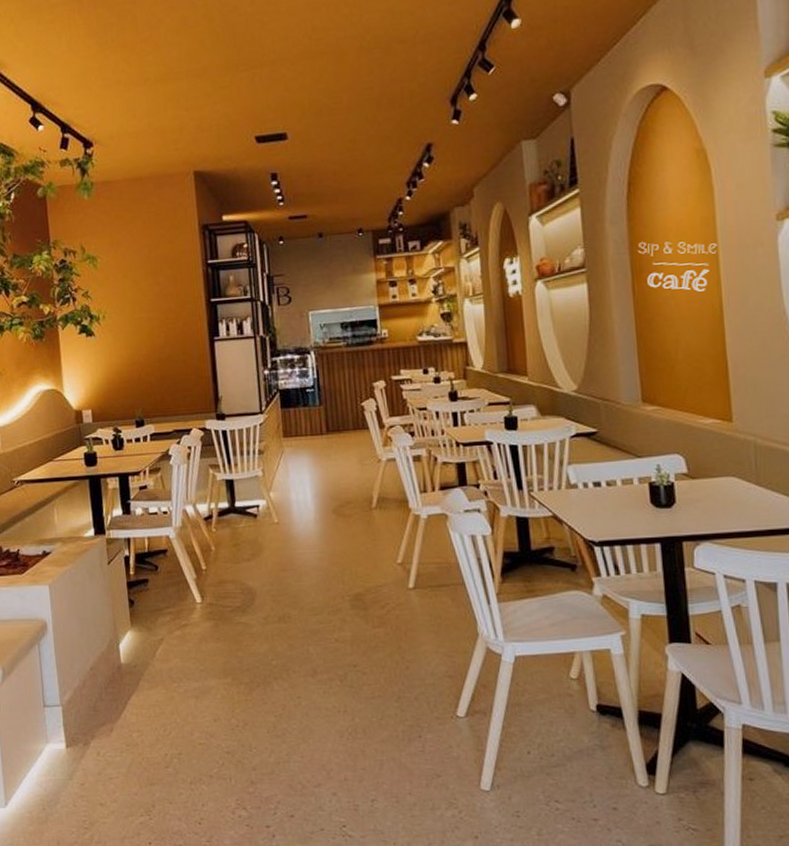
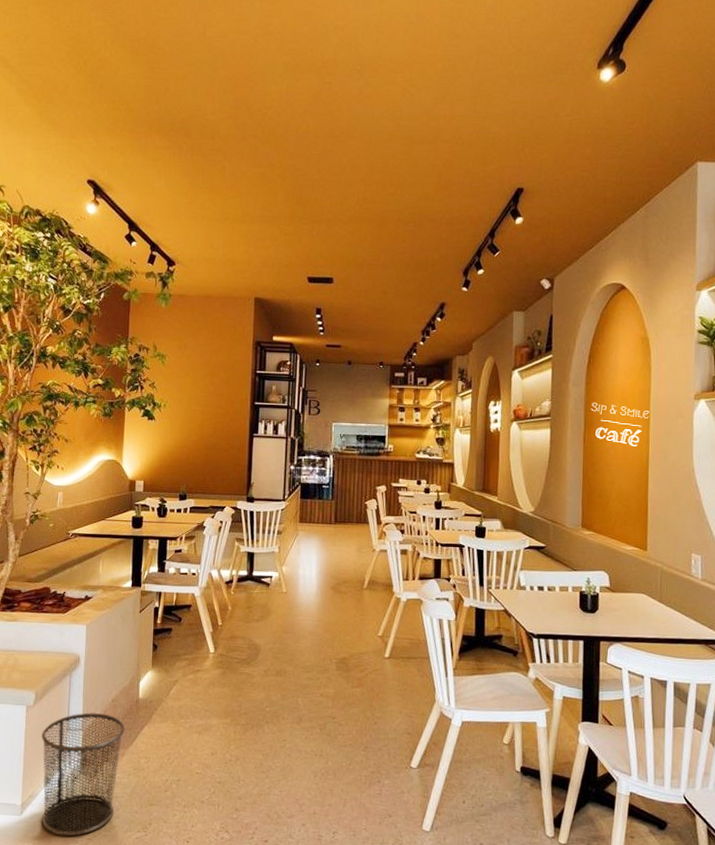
waste bin: none [16,684,110,827] -> present [41,712,125,837]

